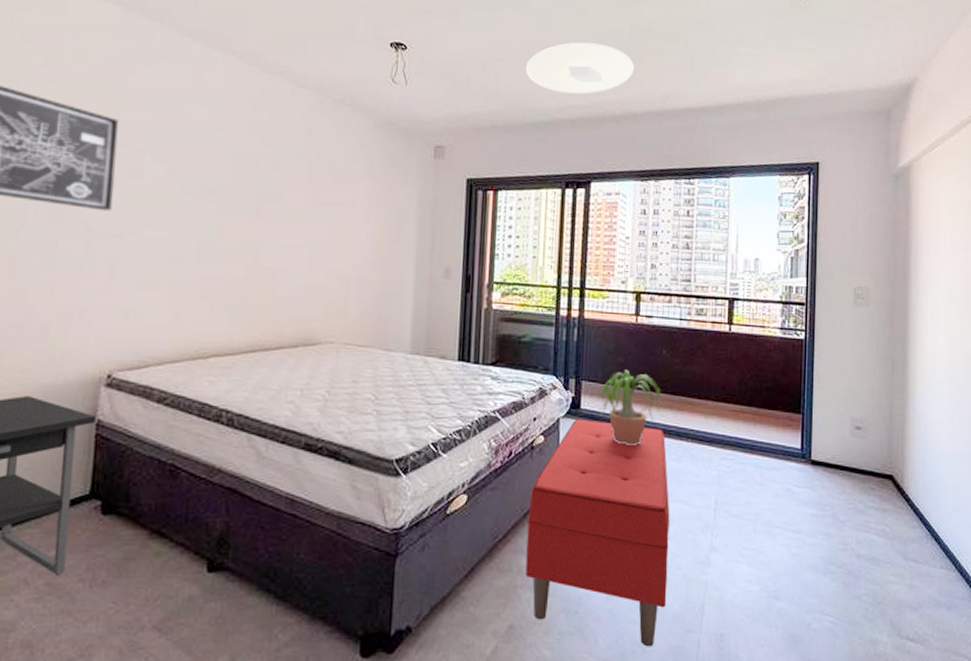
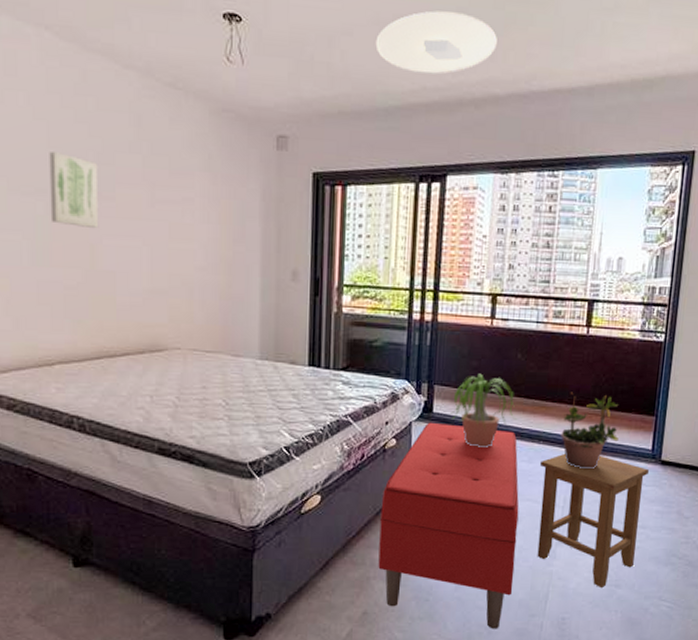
wall art: none [219,159,267,227] -> present [49,152,99,228]
stool: none [690,452,799,600] -> present [537,453,649,589]
potted plant: none [709,389,767,470] -> present [561,392,619,470]

